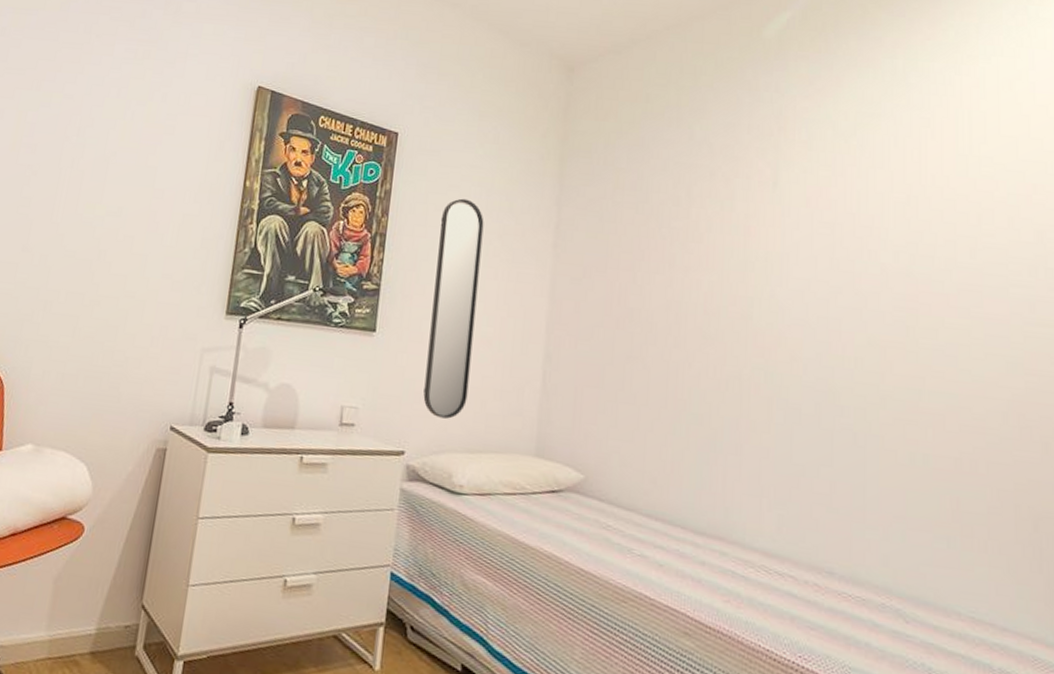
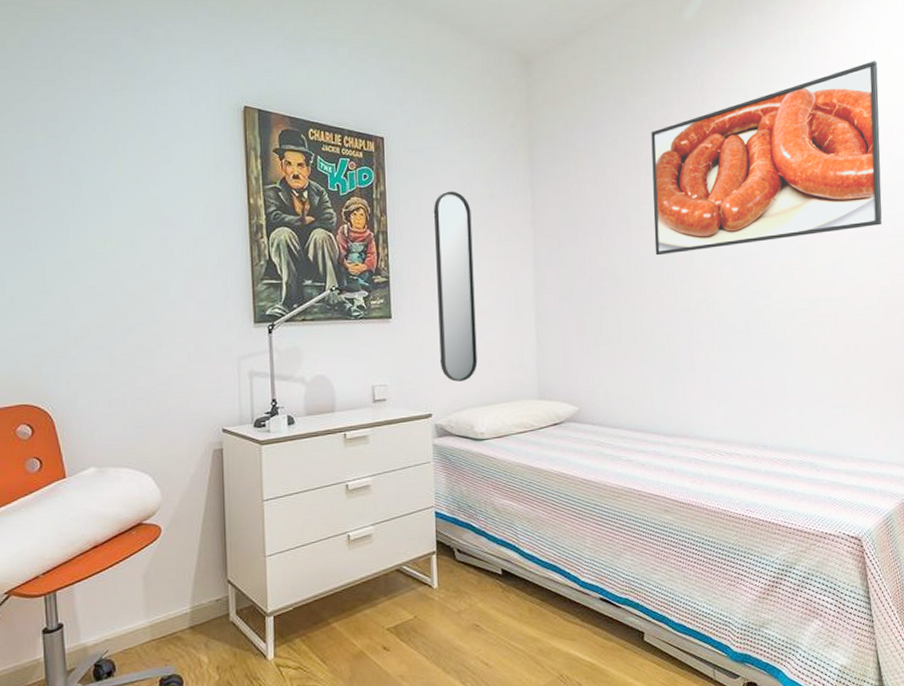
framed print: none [702,105,1017,308] -> present [651,61,882,256]

